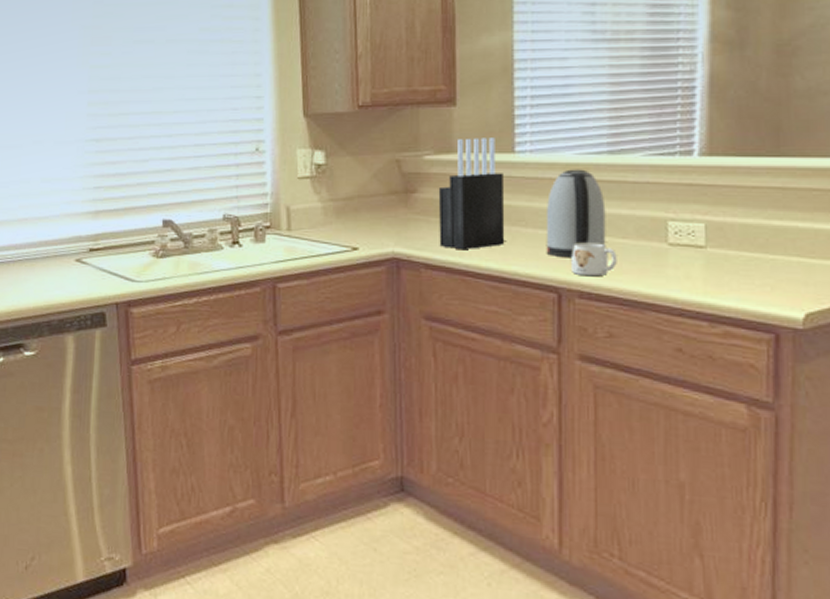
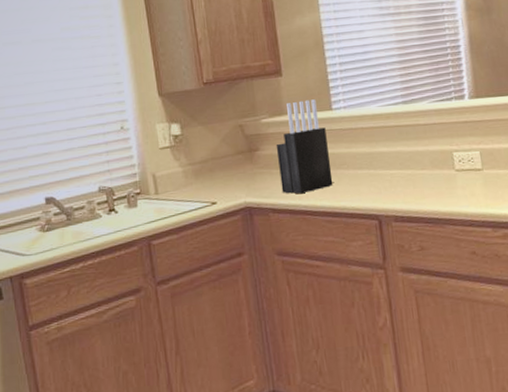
kettle: present [546,169,606,258] -> none [361,118,410,191]
mug: present [571,242,617,277] -> none [385,175,420,204]

